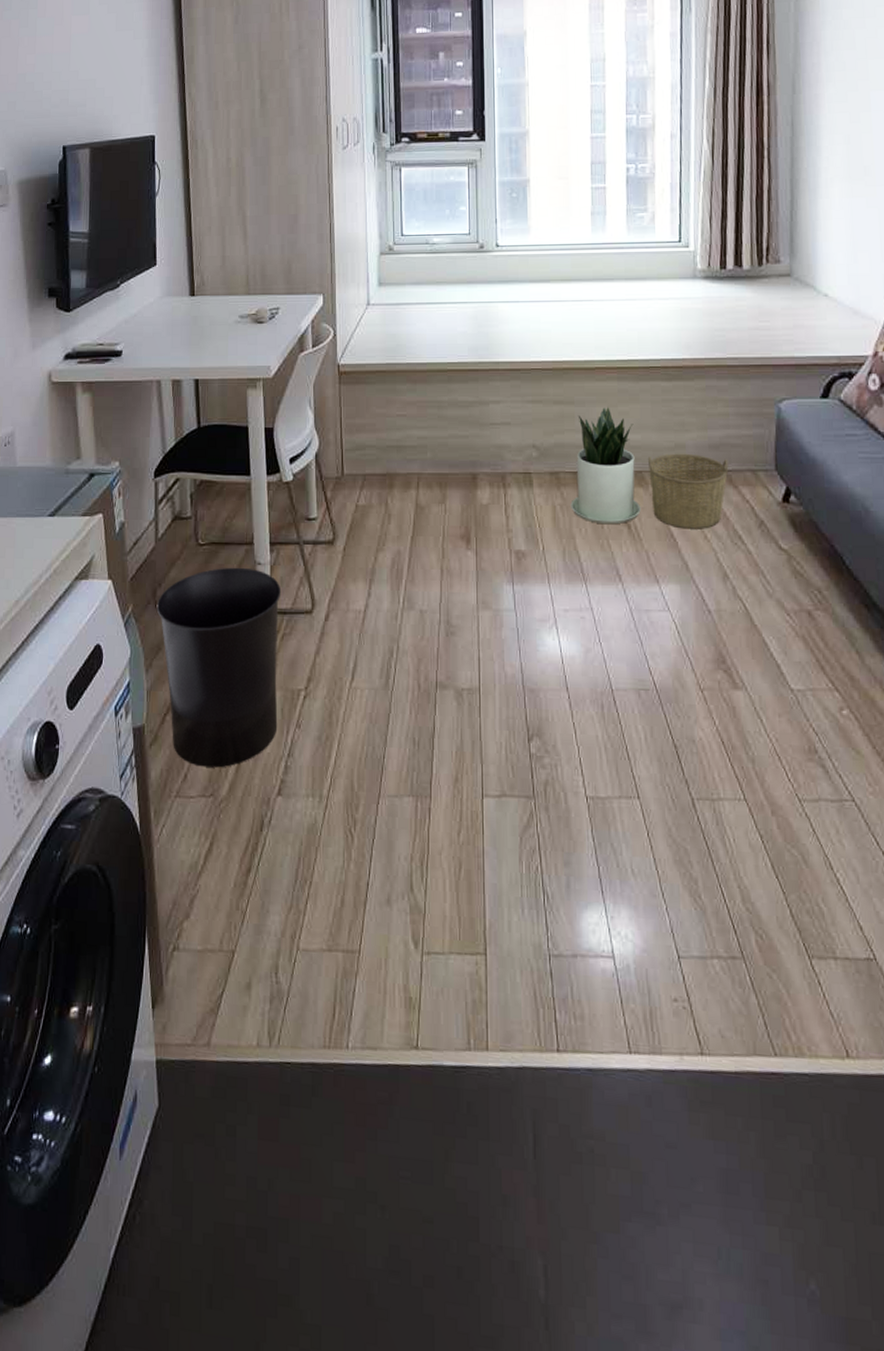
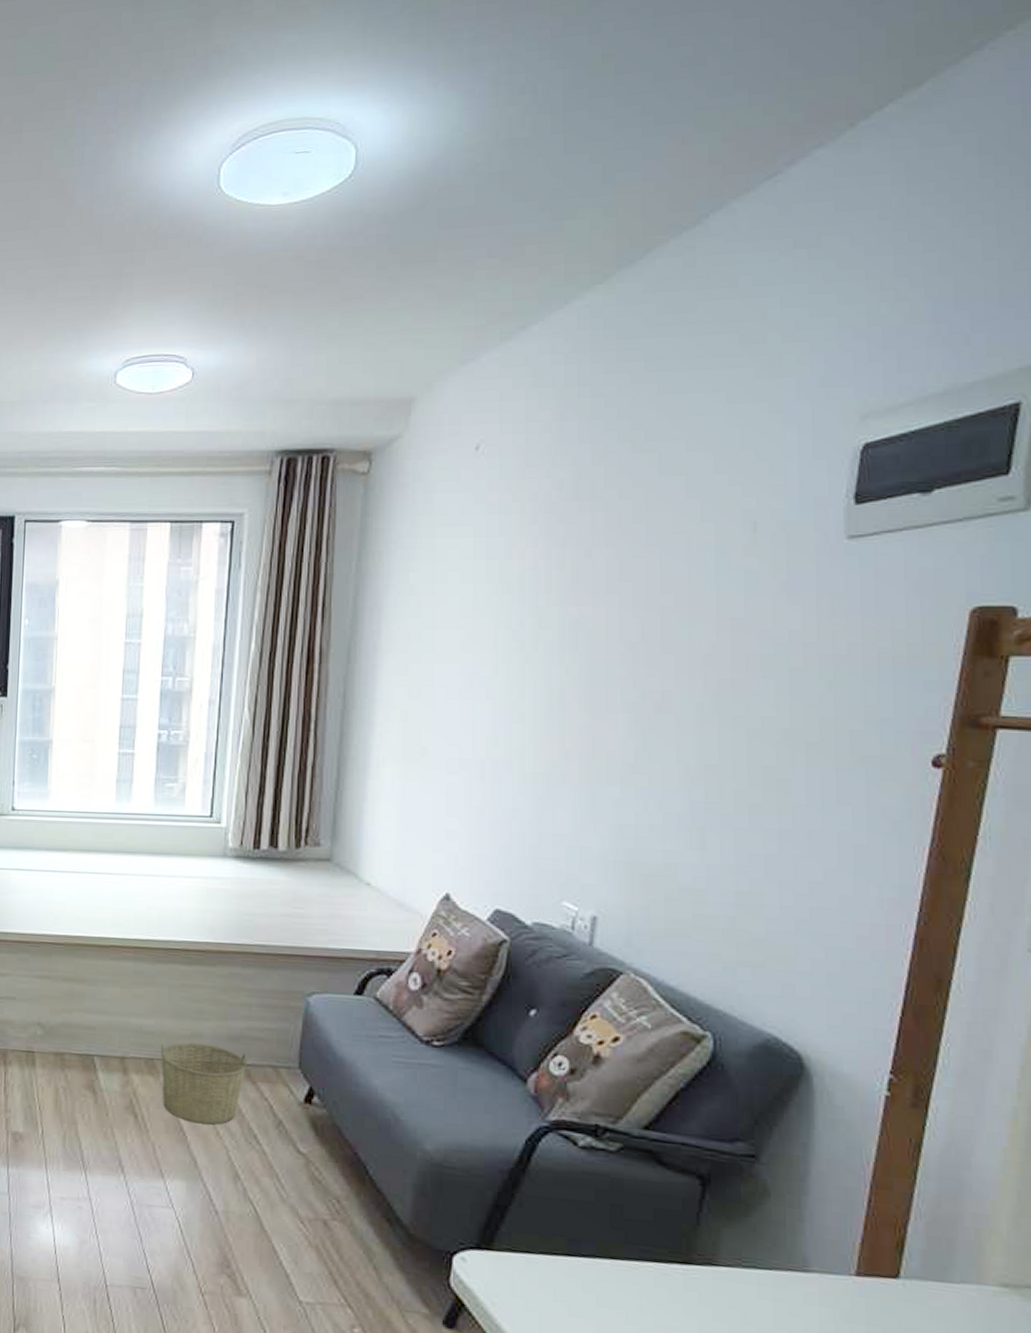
planter: present [570,407,641,525] -> none [74,988,149,1113]

